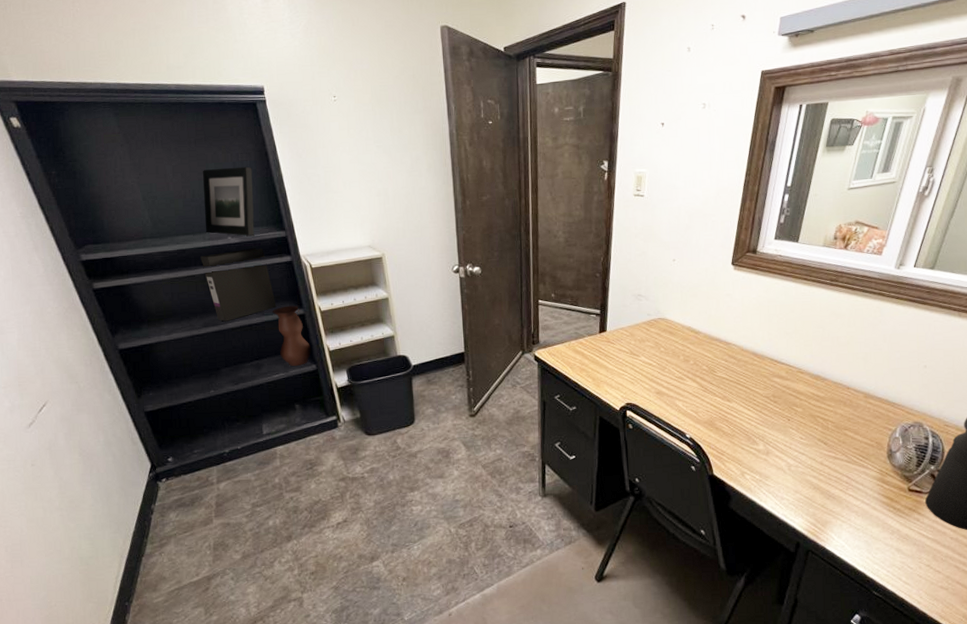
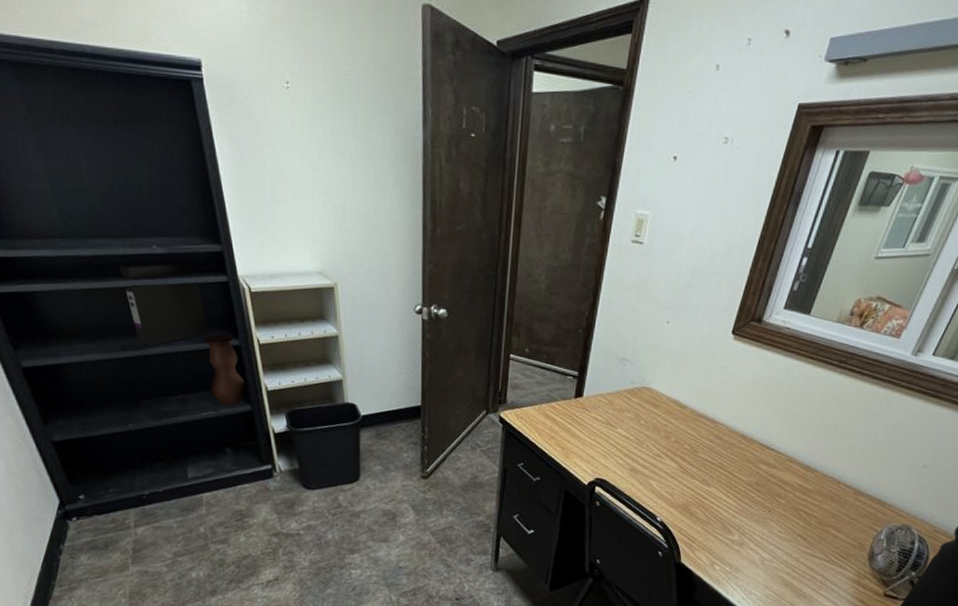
picture frame: present [203,166,255,236] -> none [124,159,185,248]

